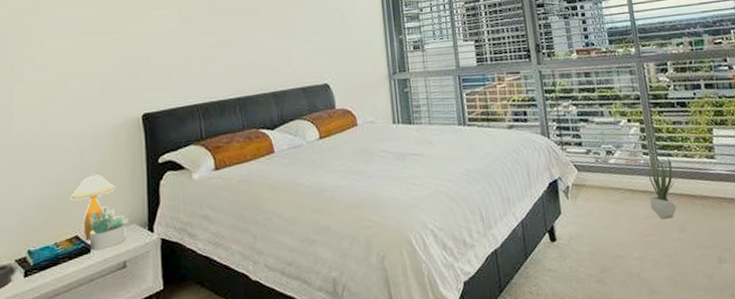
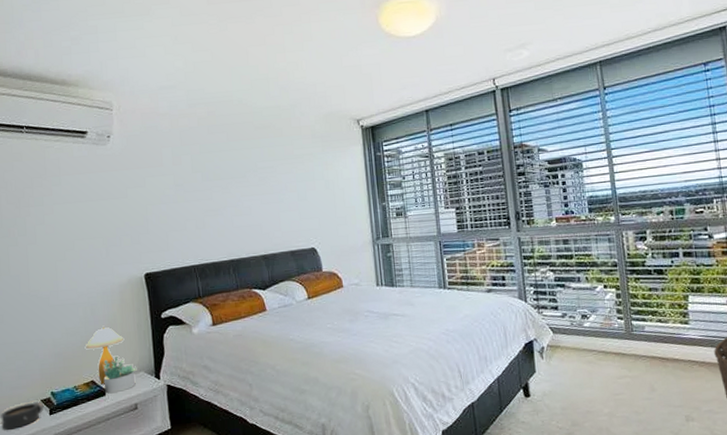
potted plant: present [647,157,677,220] -> none [621,321,649,380]

